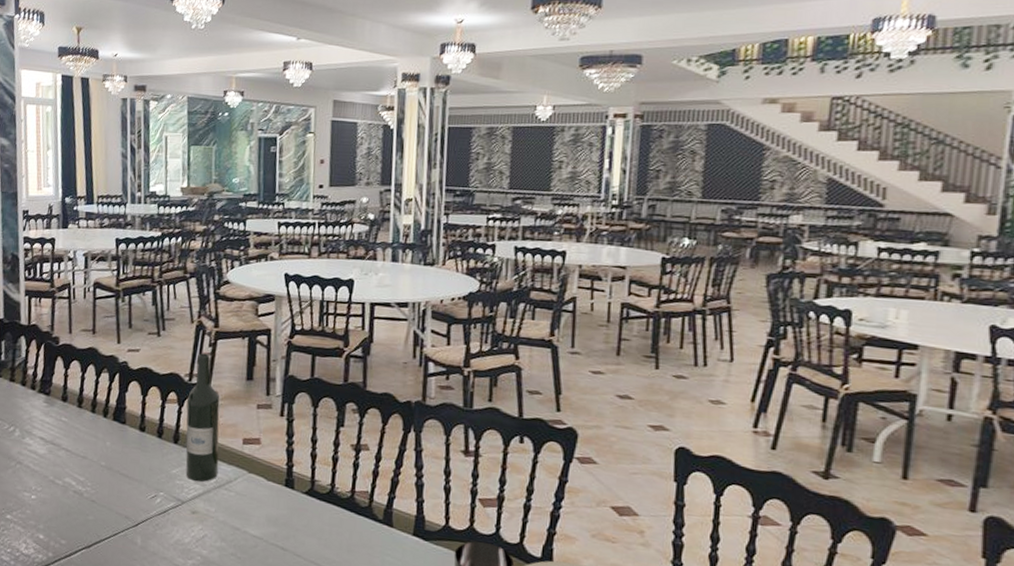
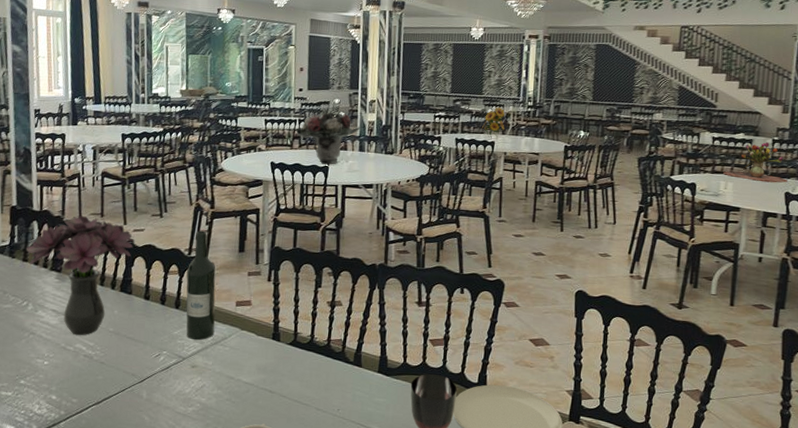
flower arrangement: none [13,331,129,469] -> present [26,215,135,335]
flower arrangement: none [314,211,394,278] -> present [295,110,361,165]
flower bouquet: none [549,207,580,249] -> present [482,107,505,140]
flower arrangement: none [893,255,994,312] -> present [723,142,787,183]

